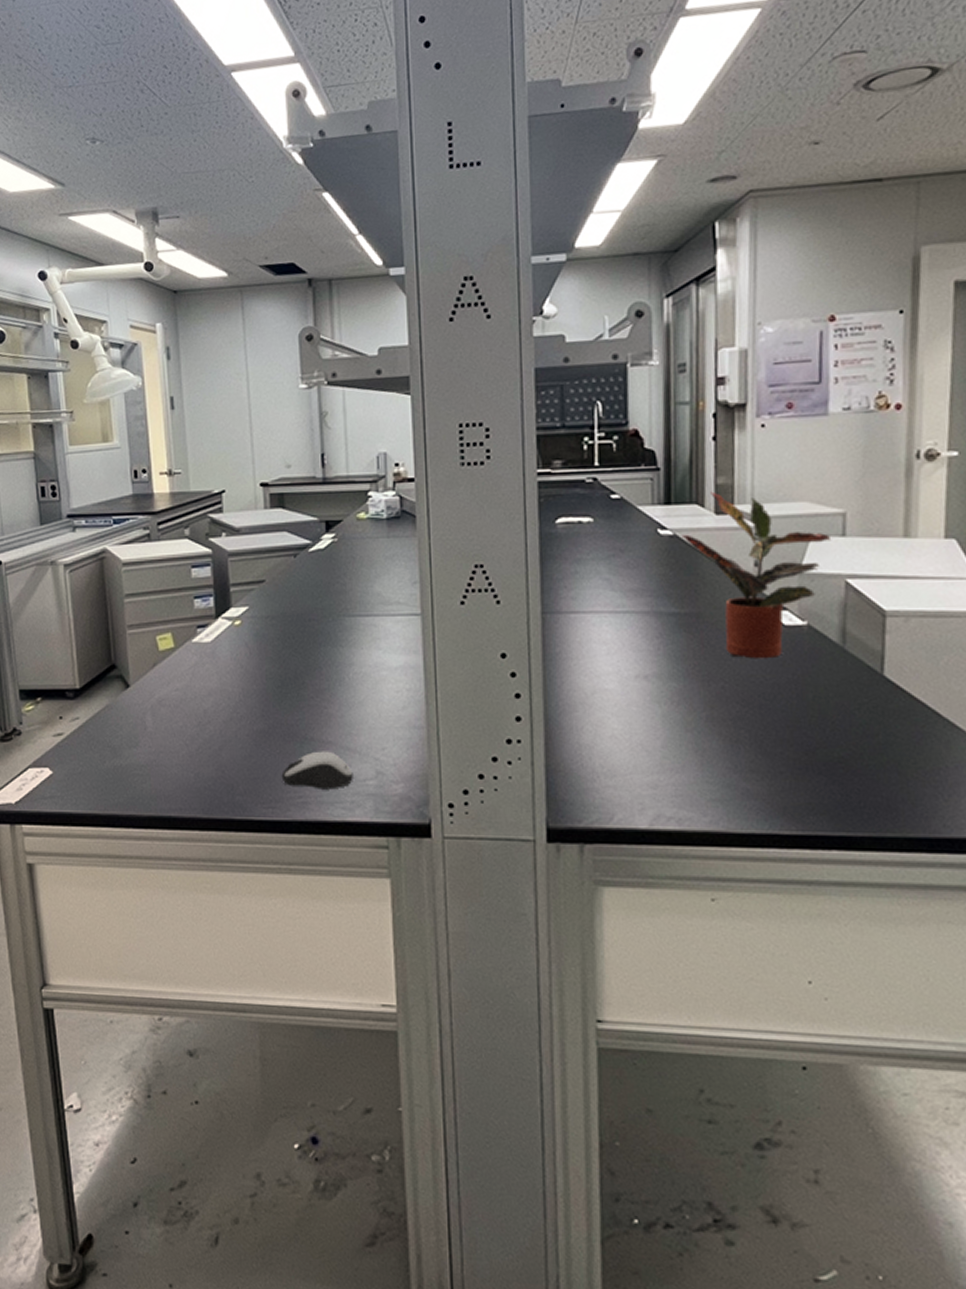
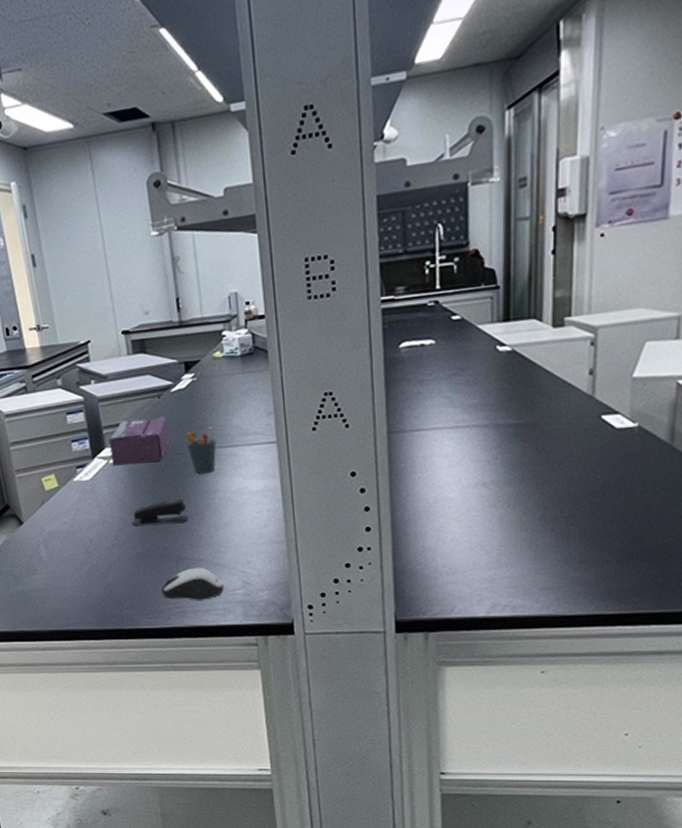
tissue box: none [237,577,304,628] -> present [109,416,170,466]
stapler: none [253,670,318,697] -> present [131,498,188,525]
pen holder: none [321,593,355,643] -> present [186,427,216,474]
potted plant: present [682,491,832,659] -> none [520,305,666,462]

